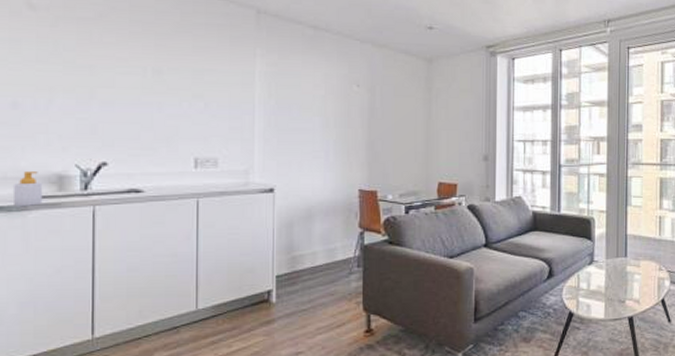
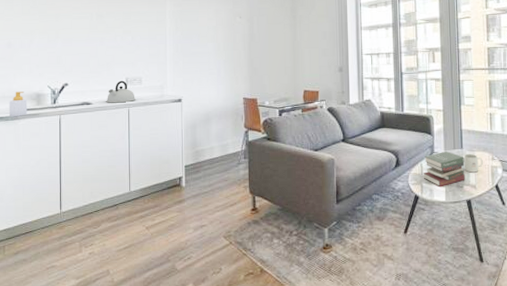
kettle: none [164,161,208,191] -> present [106,80,135,103]
books: none [580,260,628,303] -> present [423,151,465,188]
mug: none [627,262,649,285] -> present [463,153,483,173]

